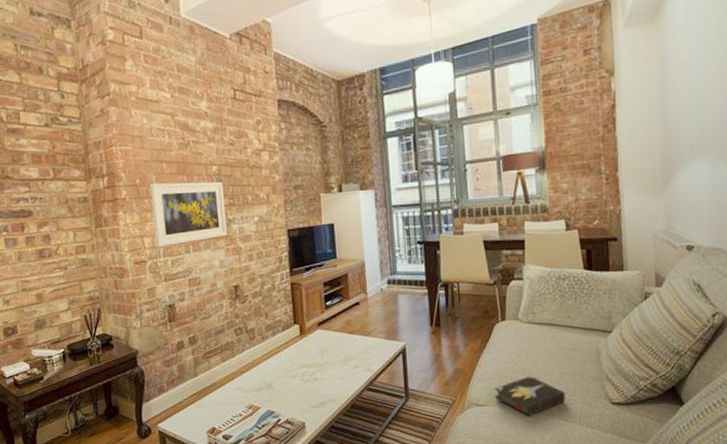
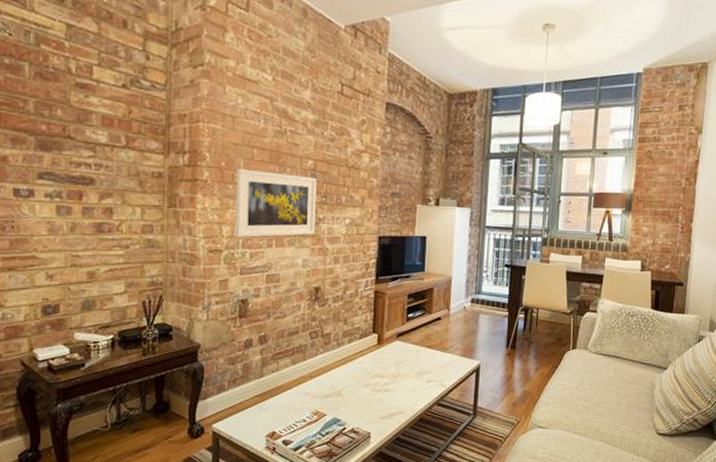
hardback book: present [495,375,566,416] -> none [557,403,620,441]

